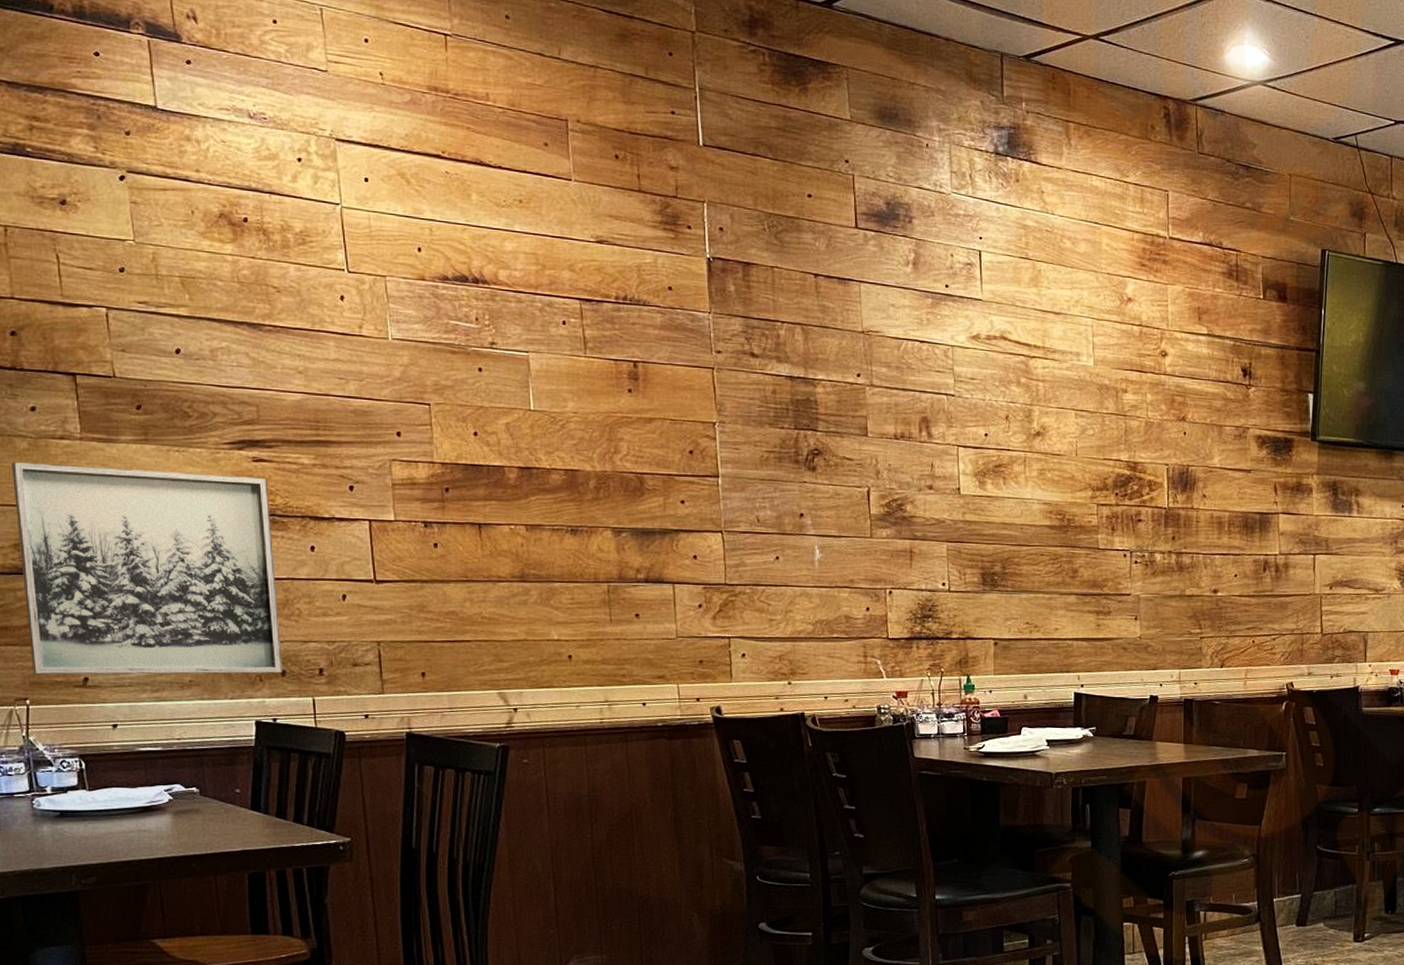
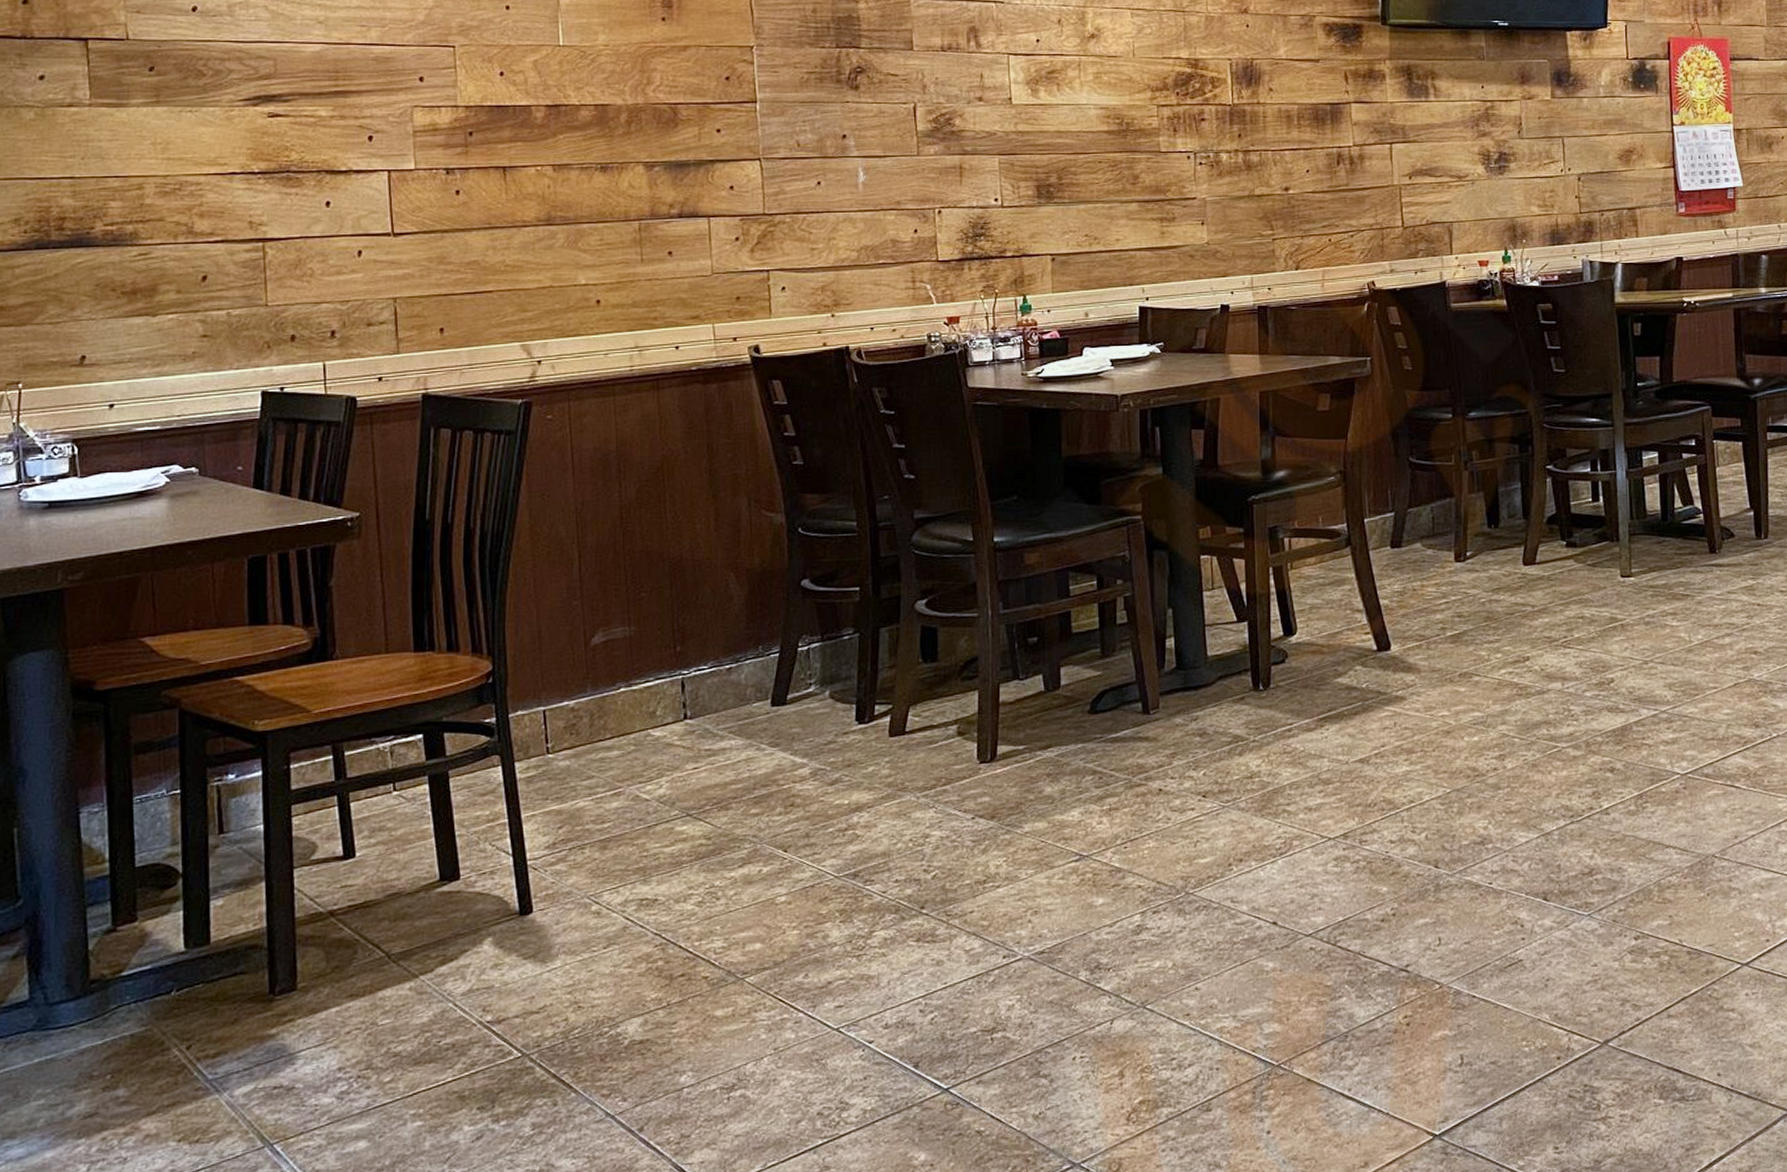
wall art: present [11,462,282,675] -> none [16,133,292,356]

